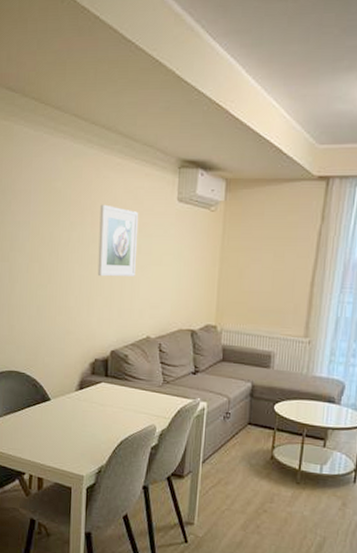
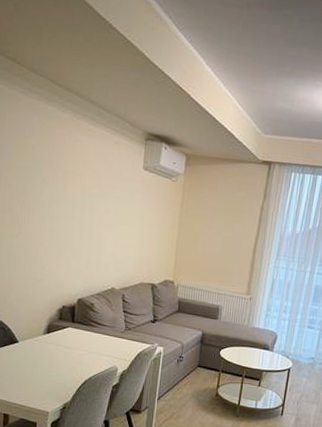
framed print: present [97,204,138,277] -> none [67,165,107,233]

